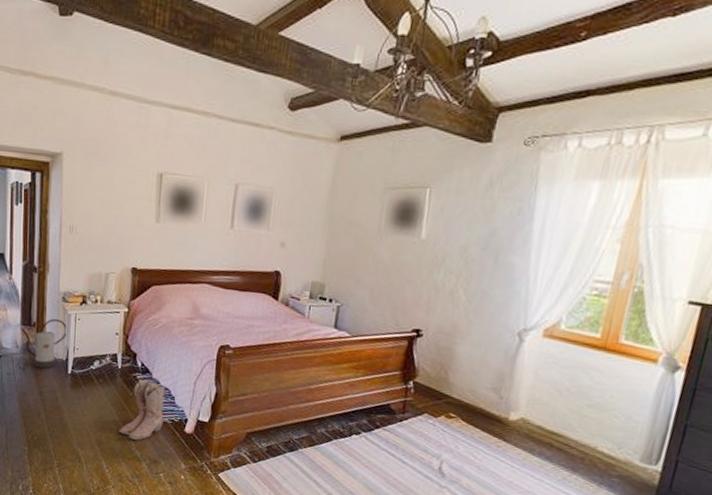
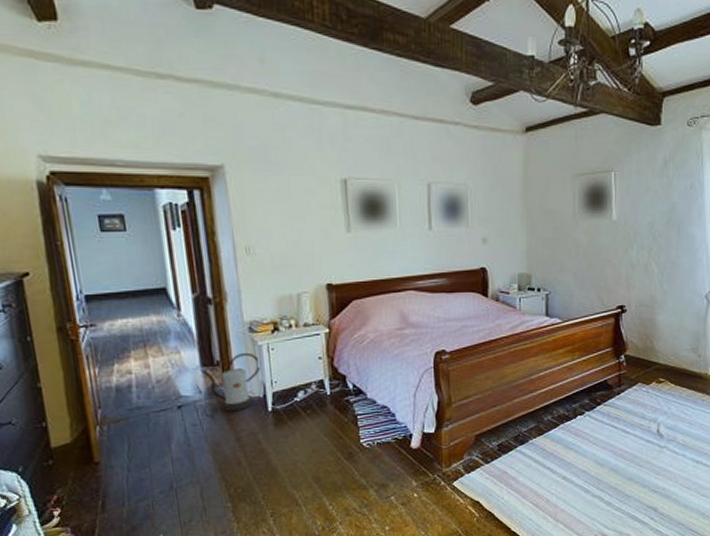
boots: present [119,379,165,440] -> none [338,401,387,468]

